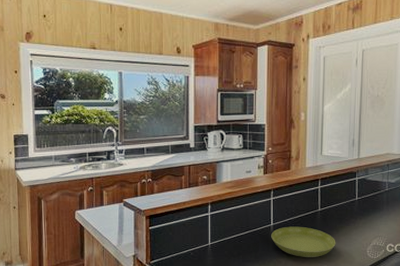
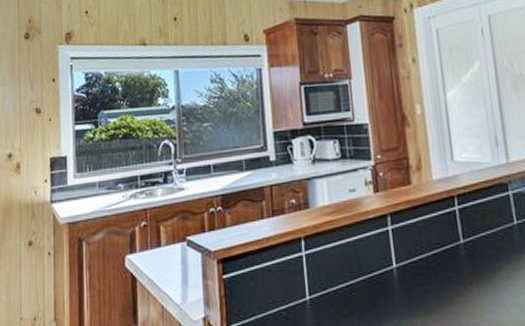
saucer: present [271,226,336,257] -> none [395,268,495,316]

